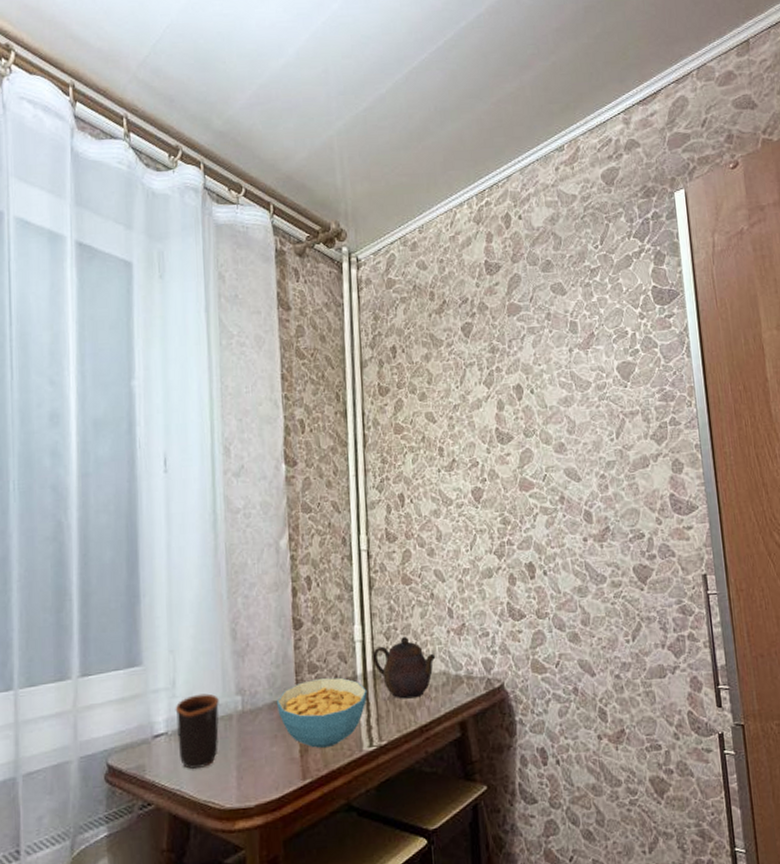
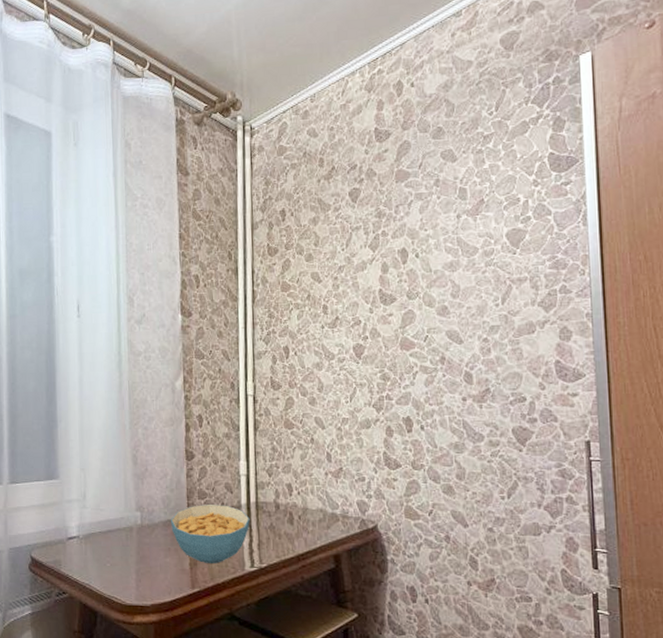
mug: present [175,693,220,770] -> none [85,507,122,569]
teapot: present [372,637,436,699] -> none [255,475,314,530]

